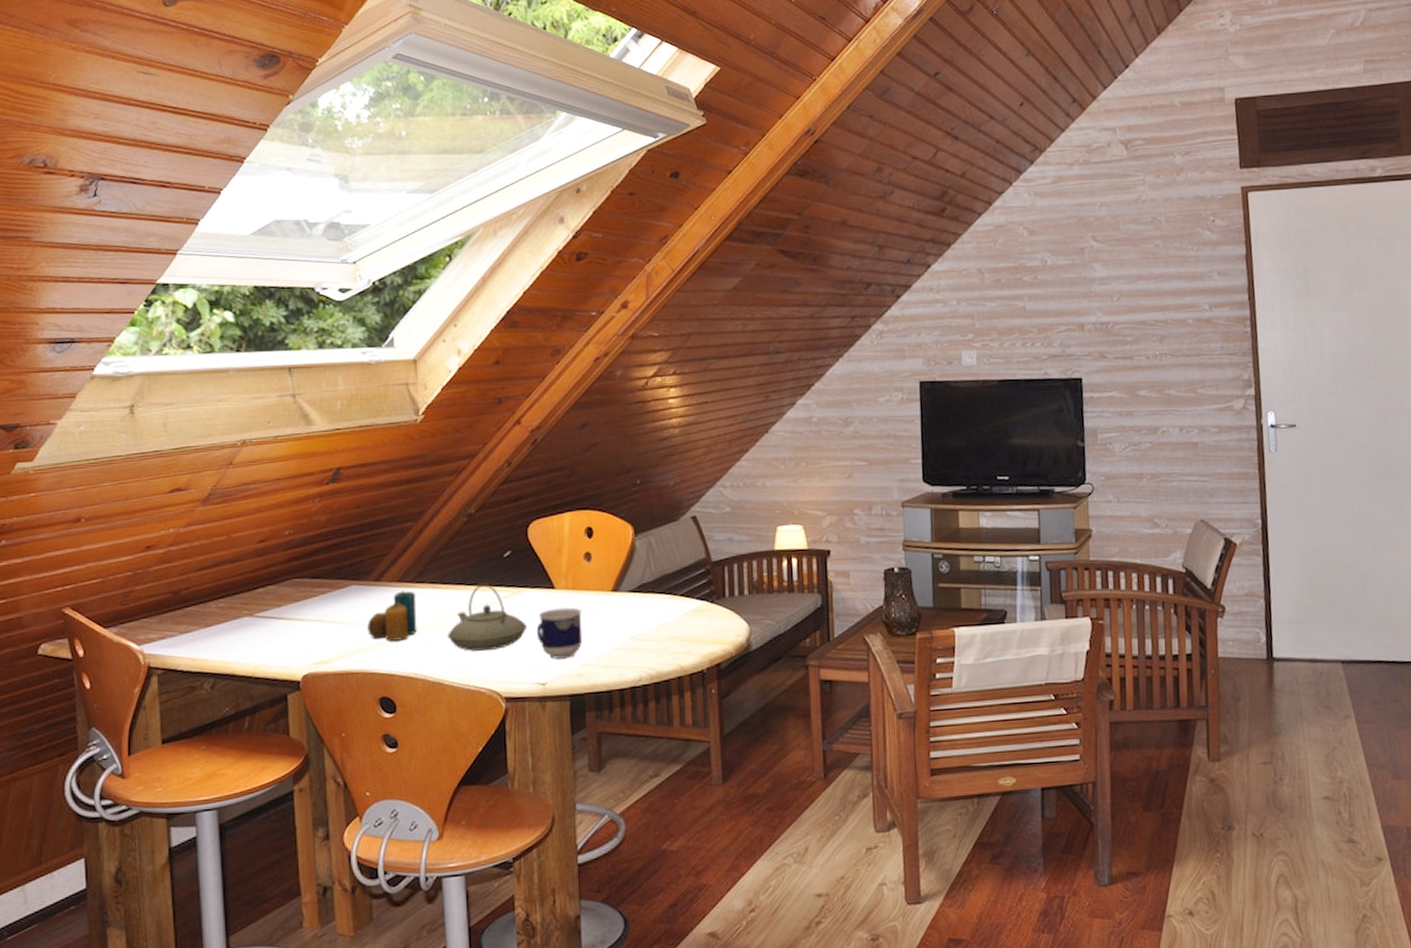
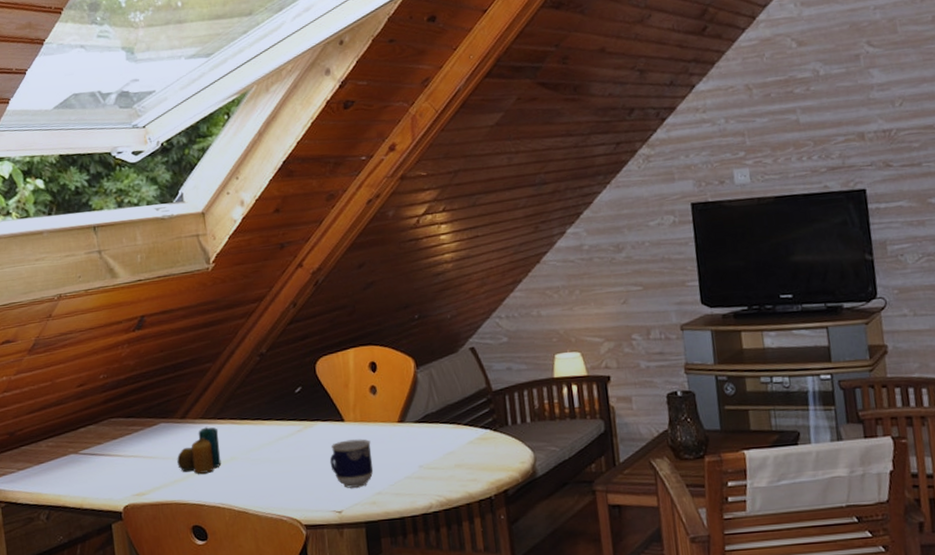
teapot: present [447,583,528,651] -> none [249,418,322,482]

